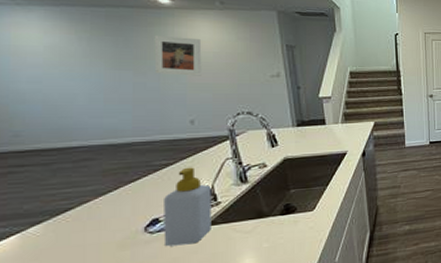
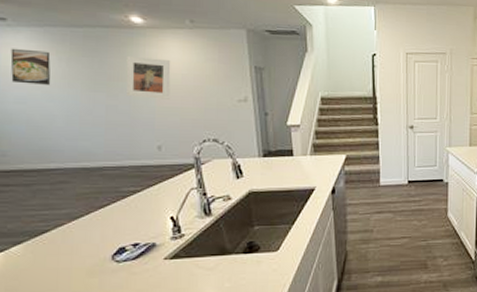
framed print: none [21,27,70,64] -> present [10,48,51,85]
soap bottle: present [163,167,212,247] -> none [129,195,176,278]

